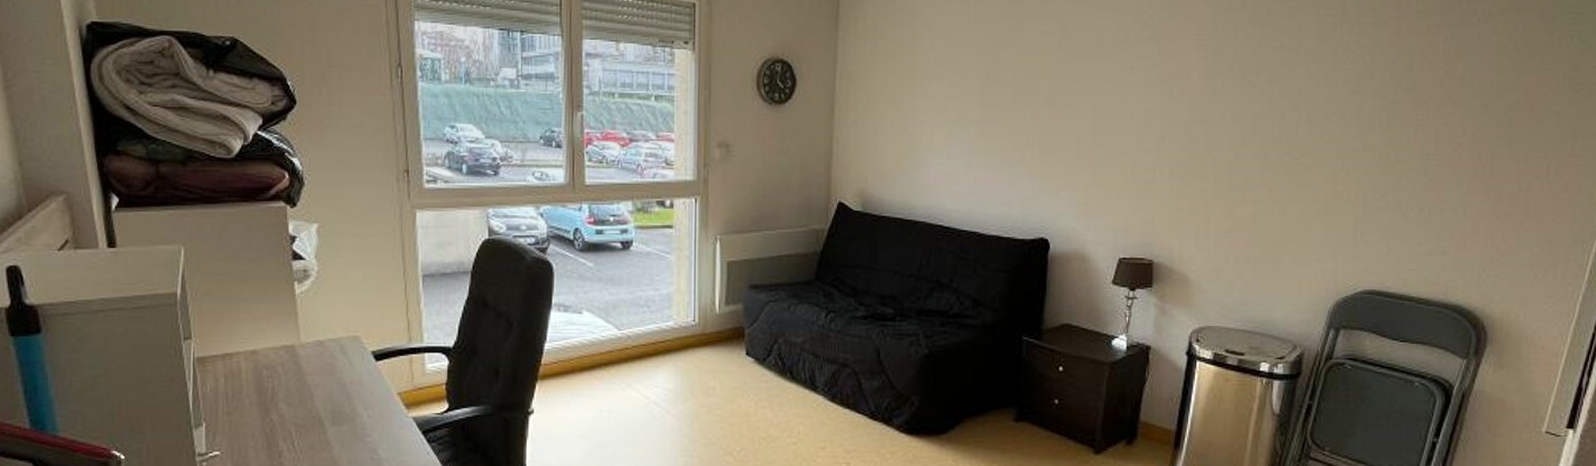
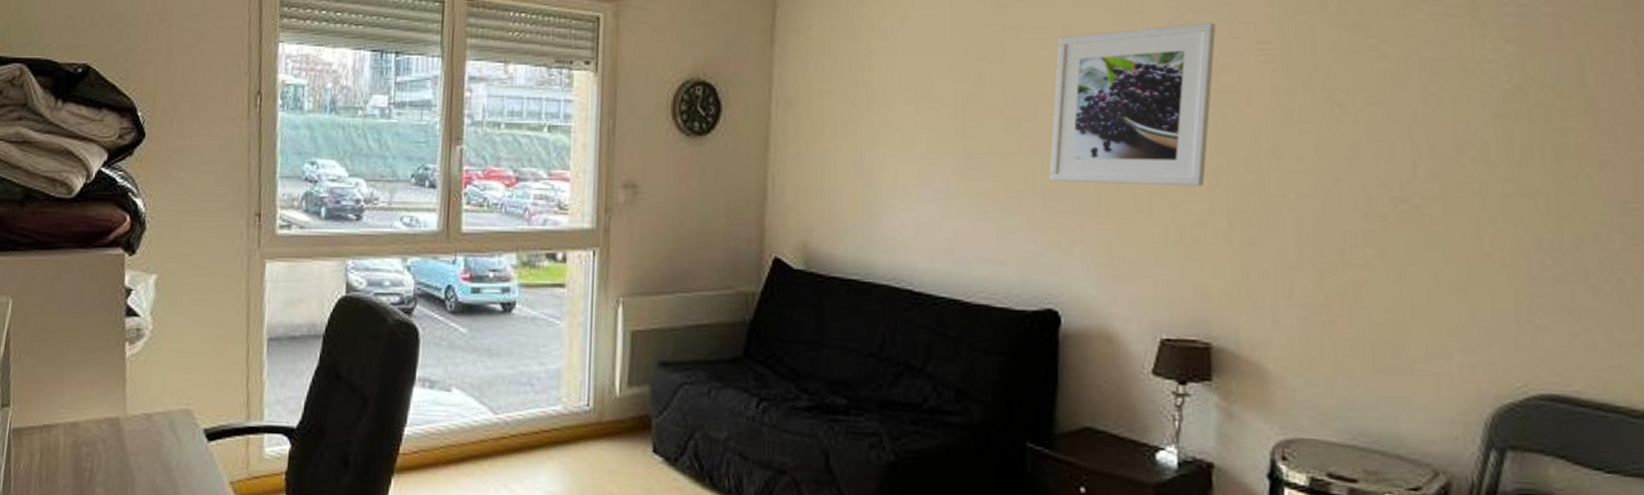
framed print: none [1044,18,1169,144] -> present [1048,22,1217,187]

